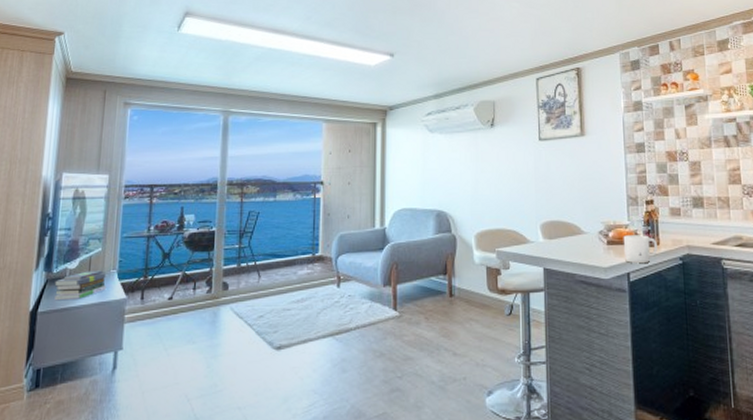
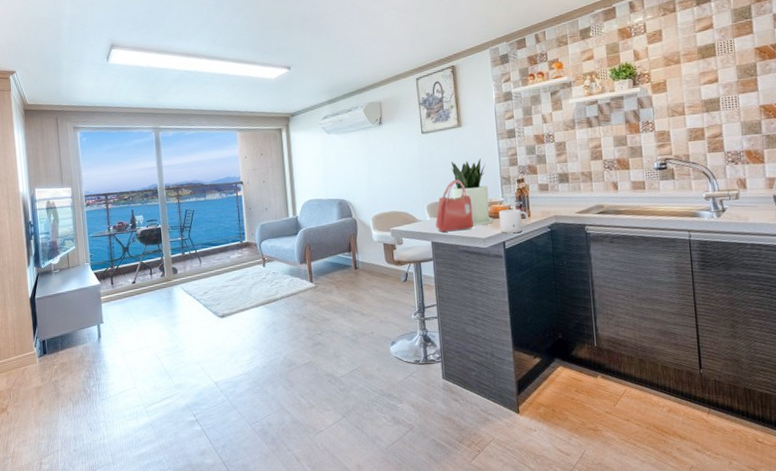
books: present [54,270,107,301] -> none [44,264,84,289]
handbag: none [549,195,595,257] -> present [435,179,474,232]
planter: none [570,173,618,252] -> present [451,158,494,226]

